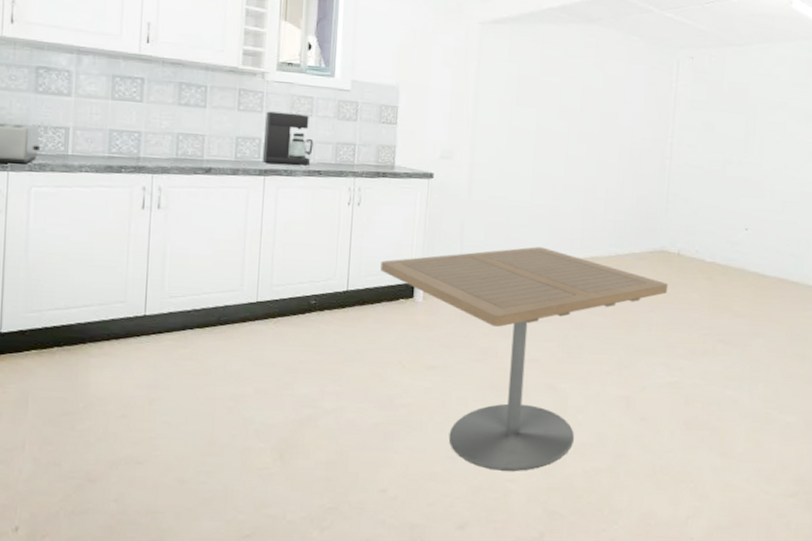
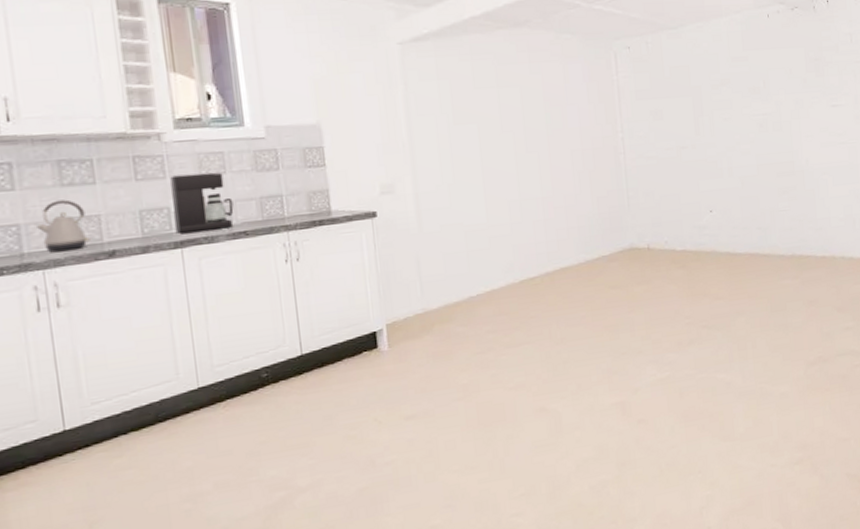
kettle: none [154,116,193,162] -> present [37,199,90,253]
dining table: present [380,247,669,471] -> none [334,267,644,509]

